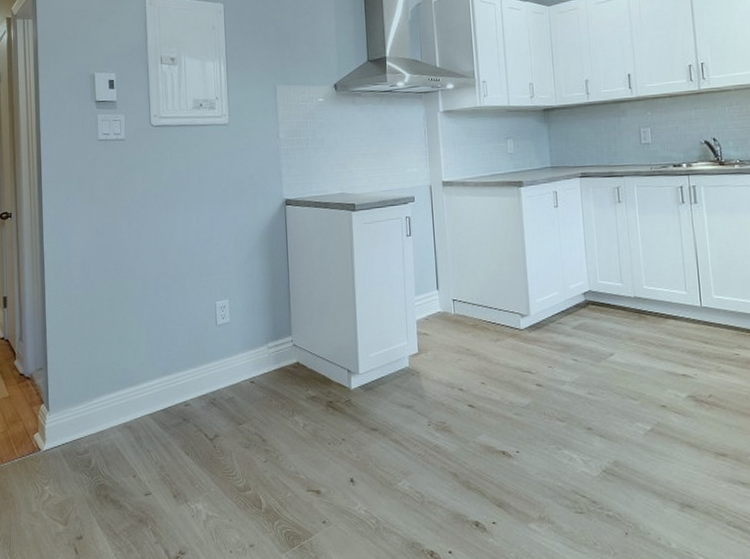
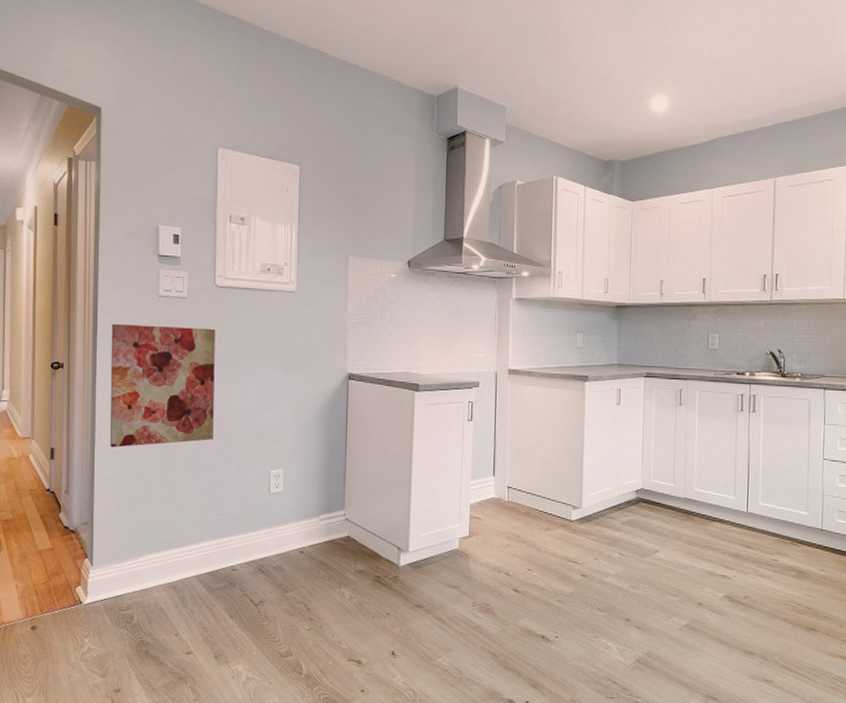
wall art: none [55,167,158,292] -> present [109,324,215,448]

